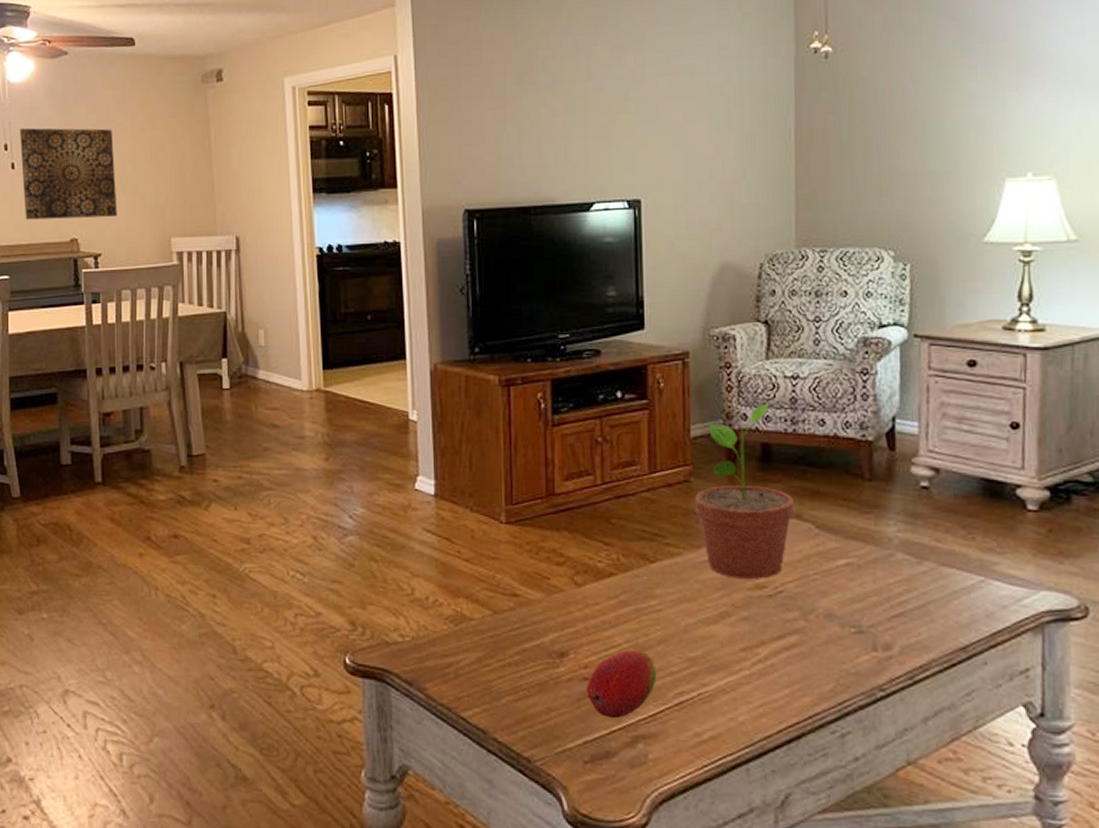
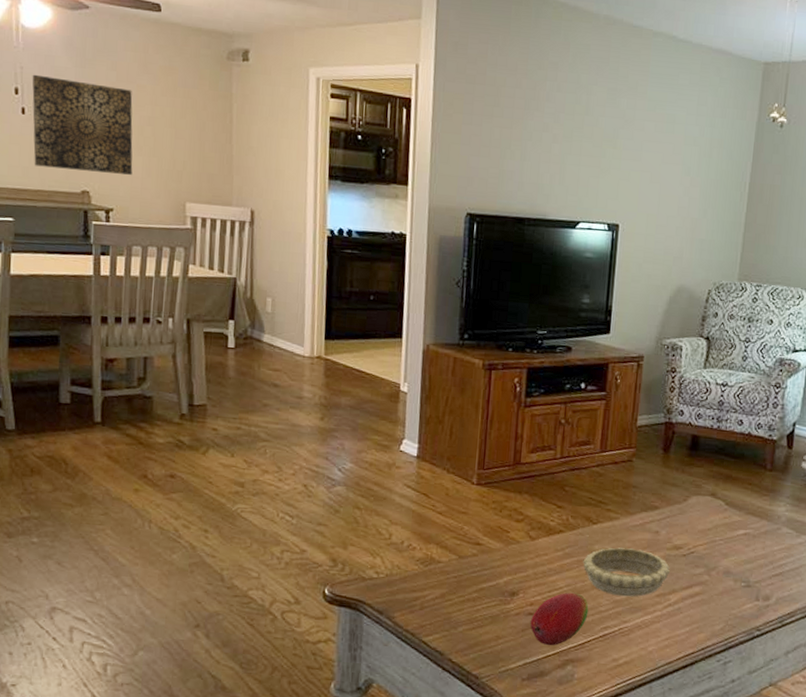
decorative bowl: none [643,589,754,653] -> present [583,547,670,597]
potted plant: present [694,403,794,579] -> none [633,403,711,542]

